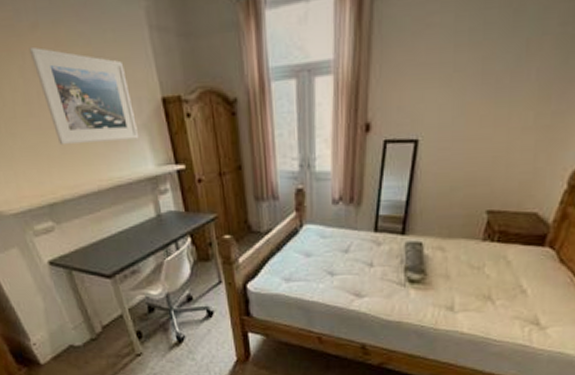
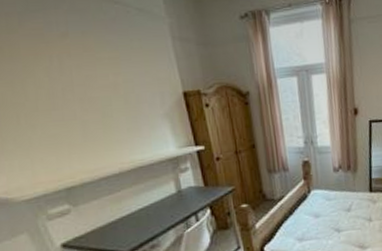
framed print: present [29,46,139,146] -> none [57,51,162,134]

